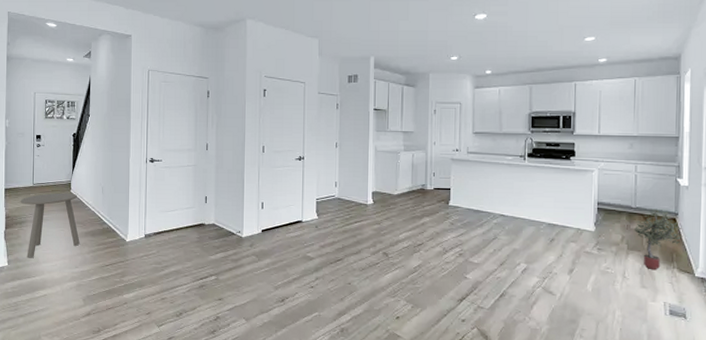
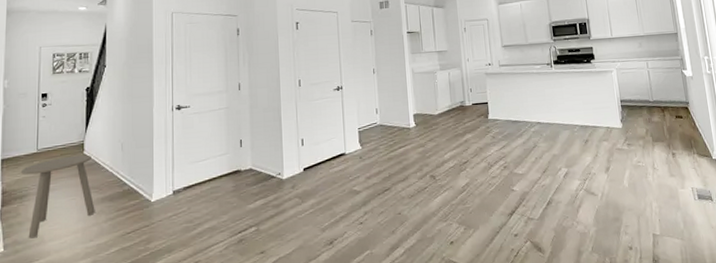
potted tree: present [633,210,683,271] -> none [654,101,696,158]

